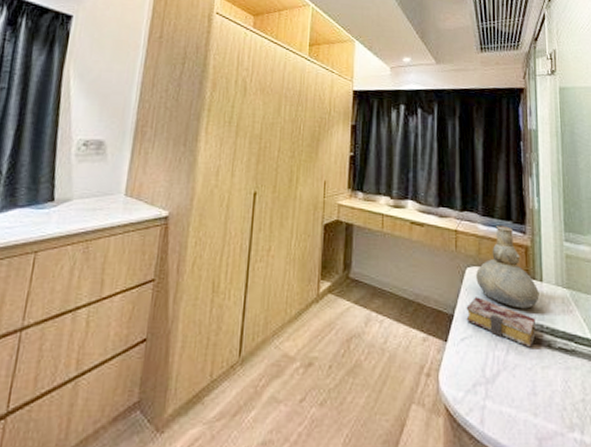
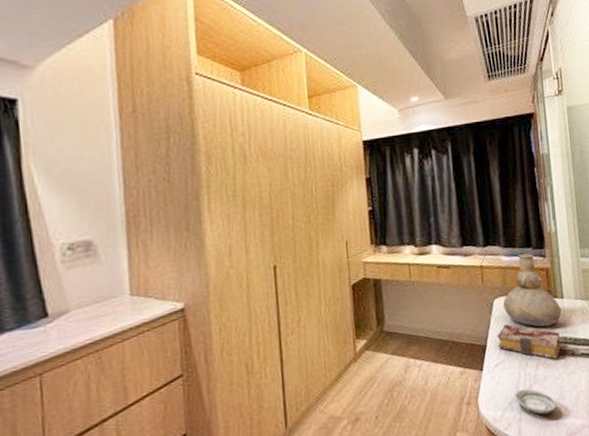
saucer: none [479,373,527,408] -> present [514,388,557,415]

